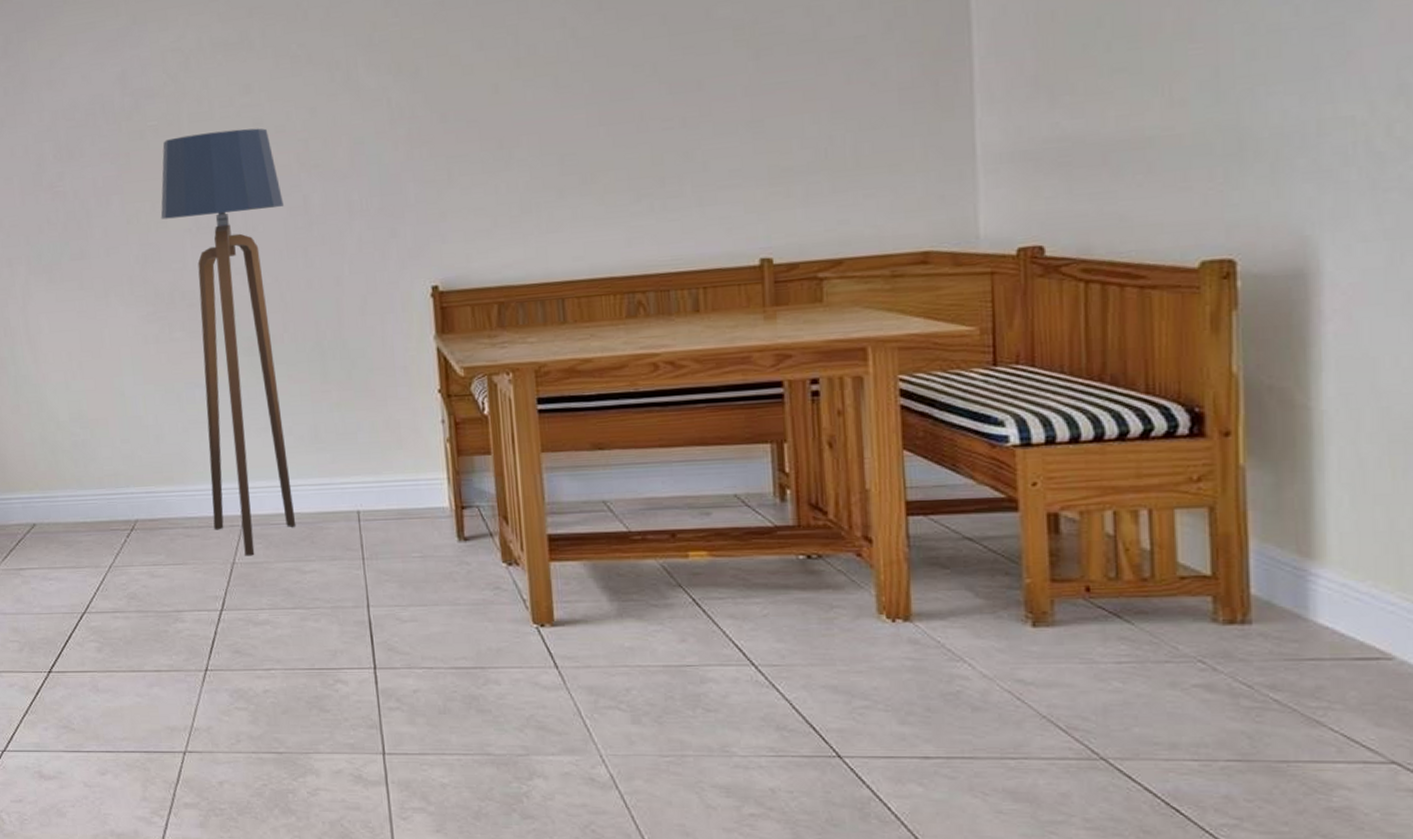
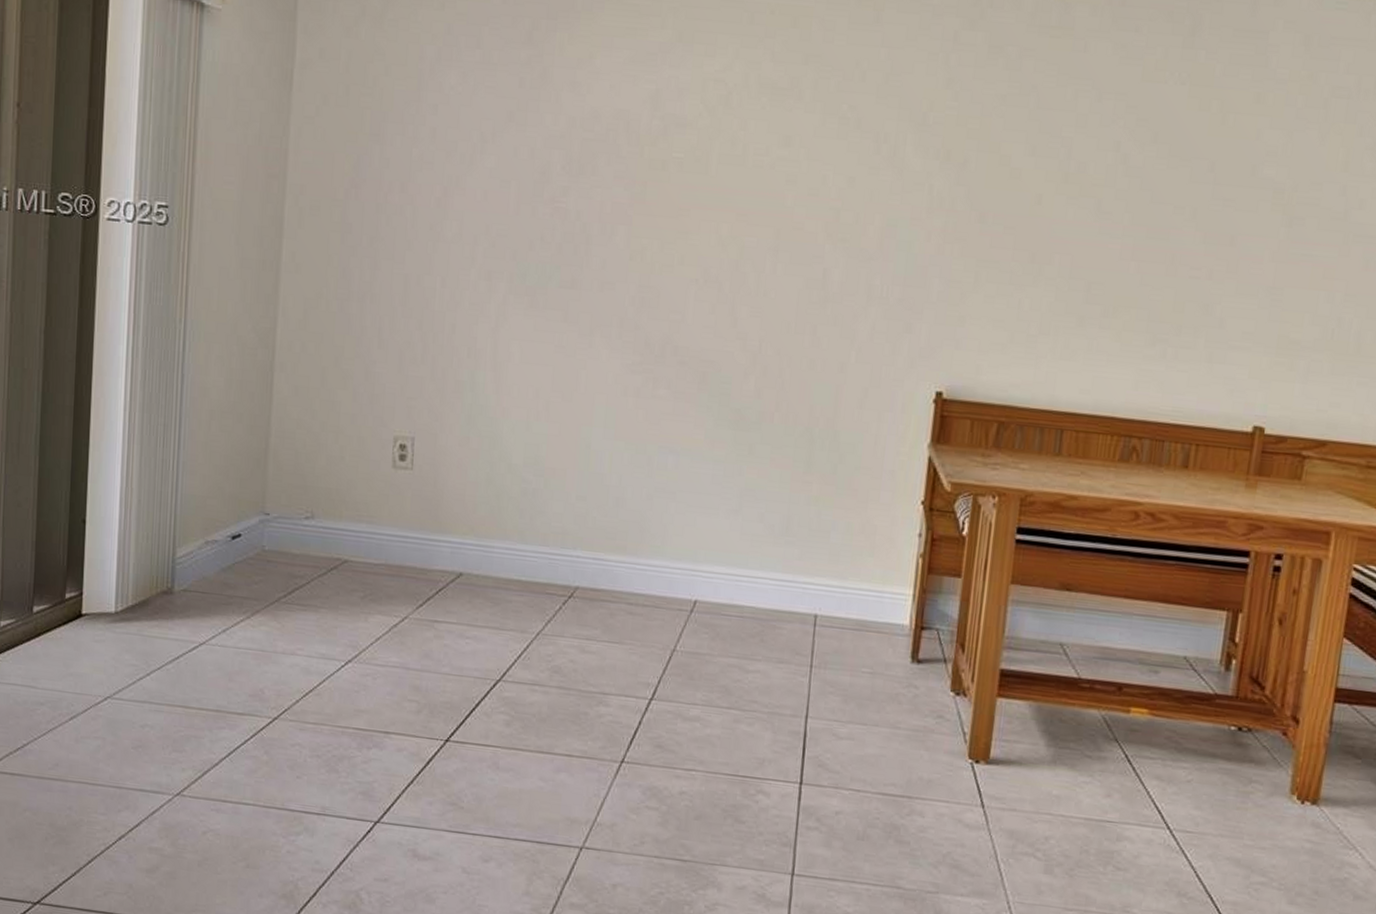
floor lamp: present [160,128,296,556] -> none [660,176,802,646]

